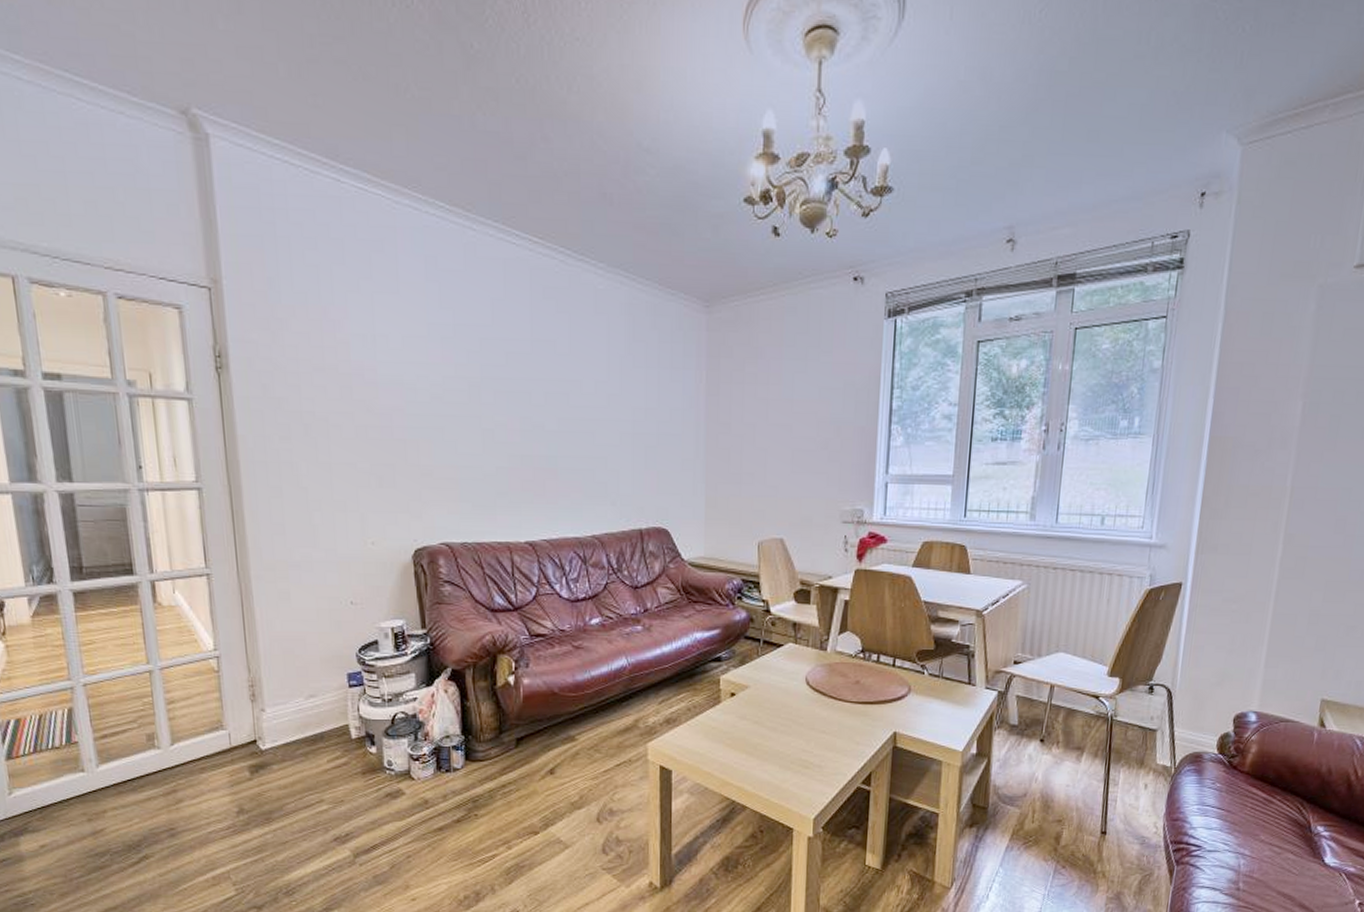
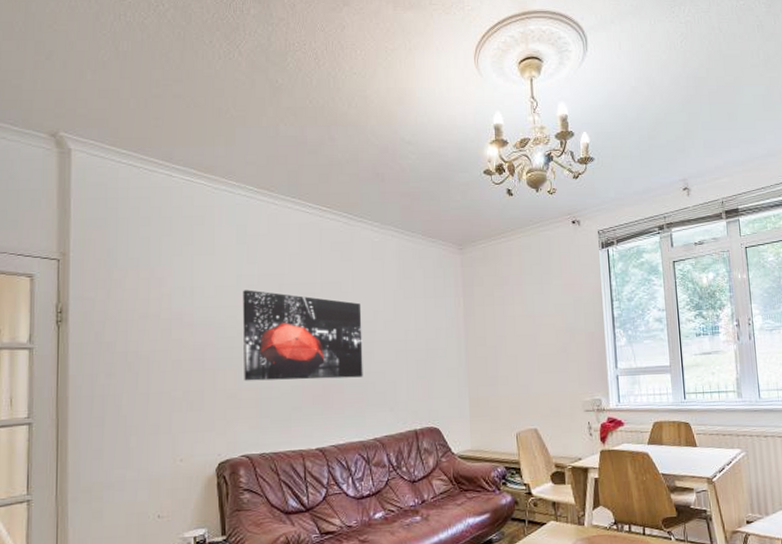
wall art: none [436,343,581,462] -> present [243,290,363,381]

